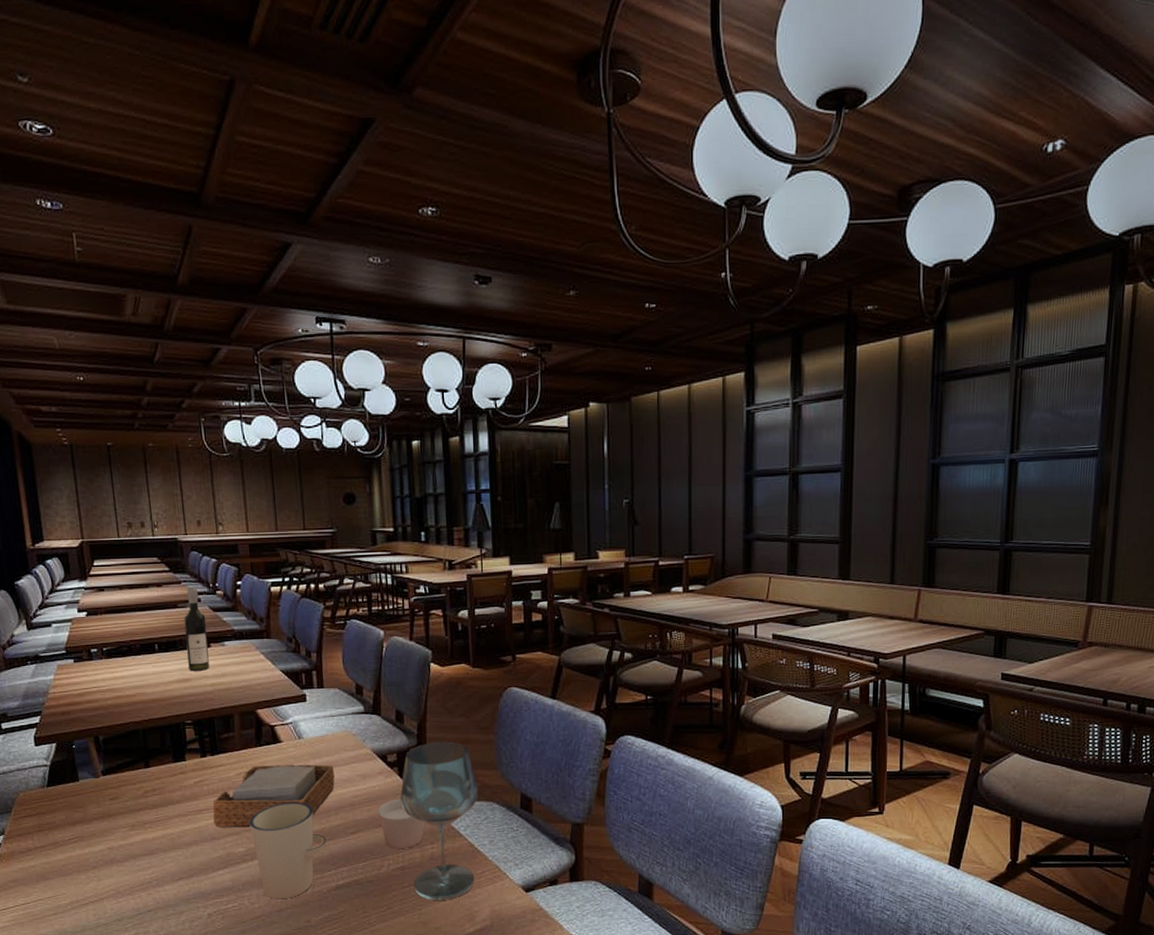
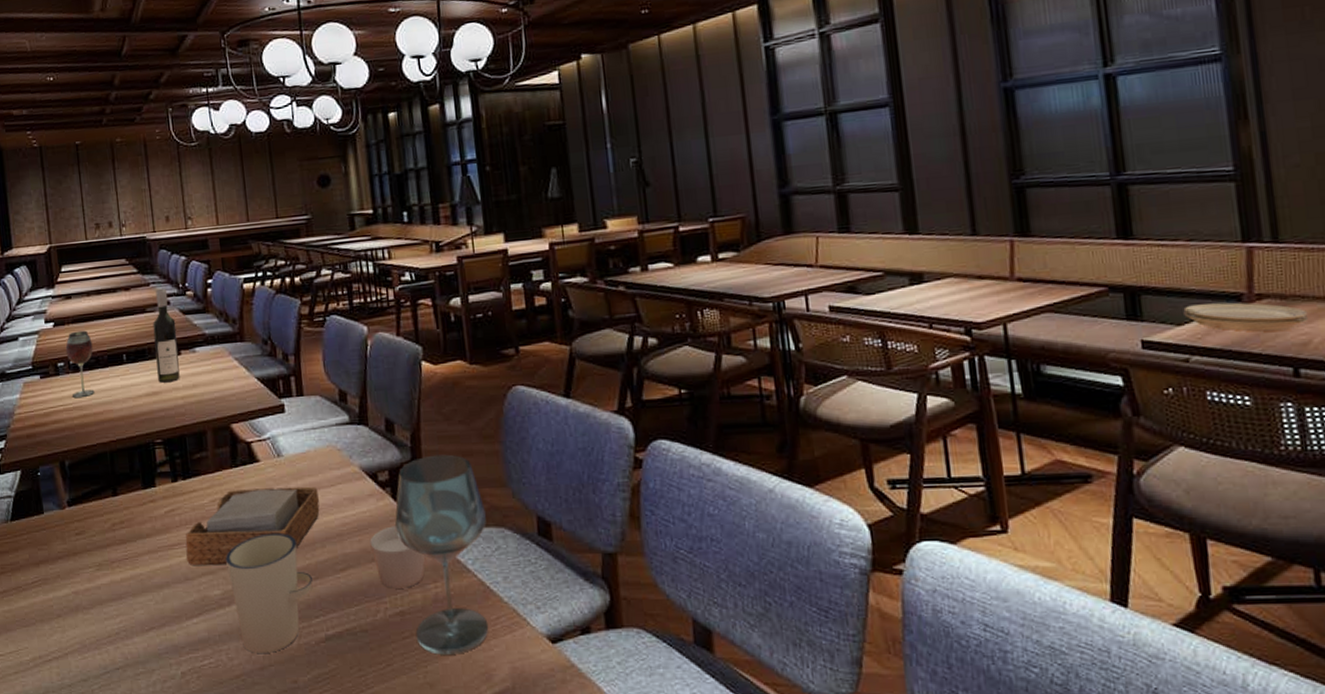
wineglass: none [98,621,128,681] -> present [65,330,95,397]
plate: none [1035,647,1122,671] -> present [1183,302,1309,332]

